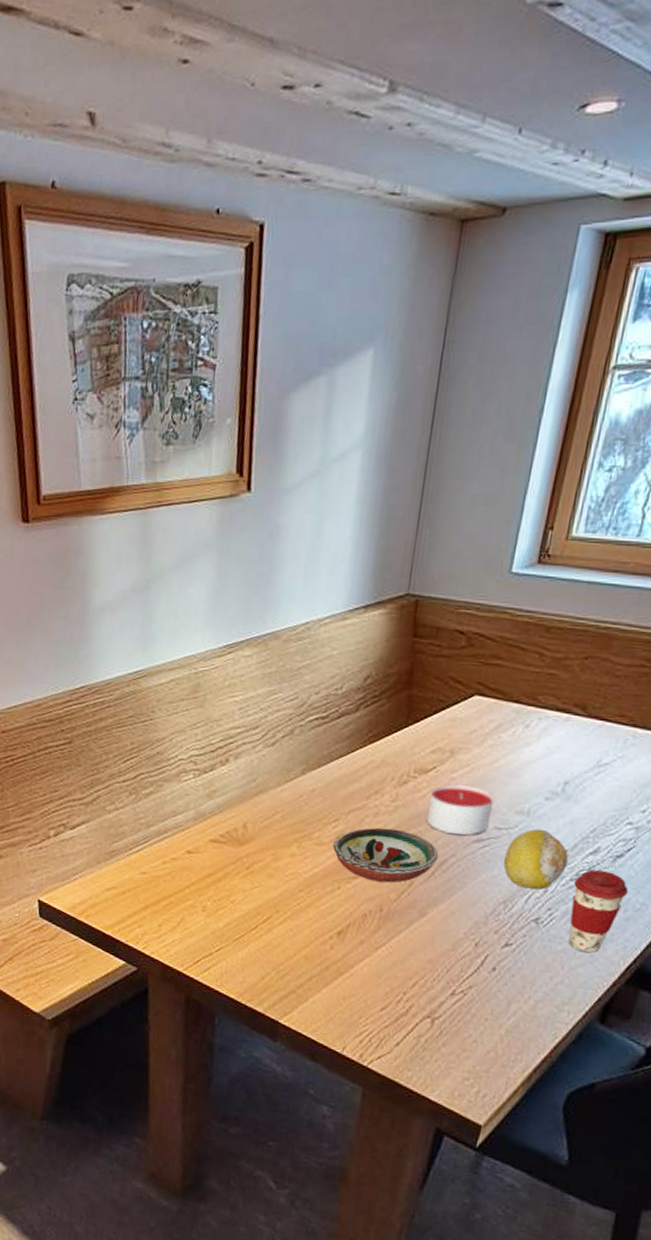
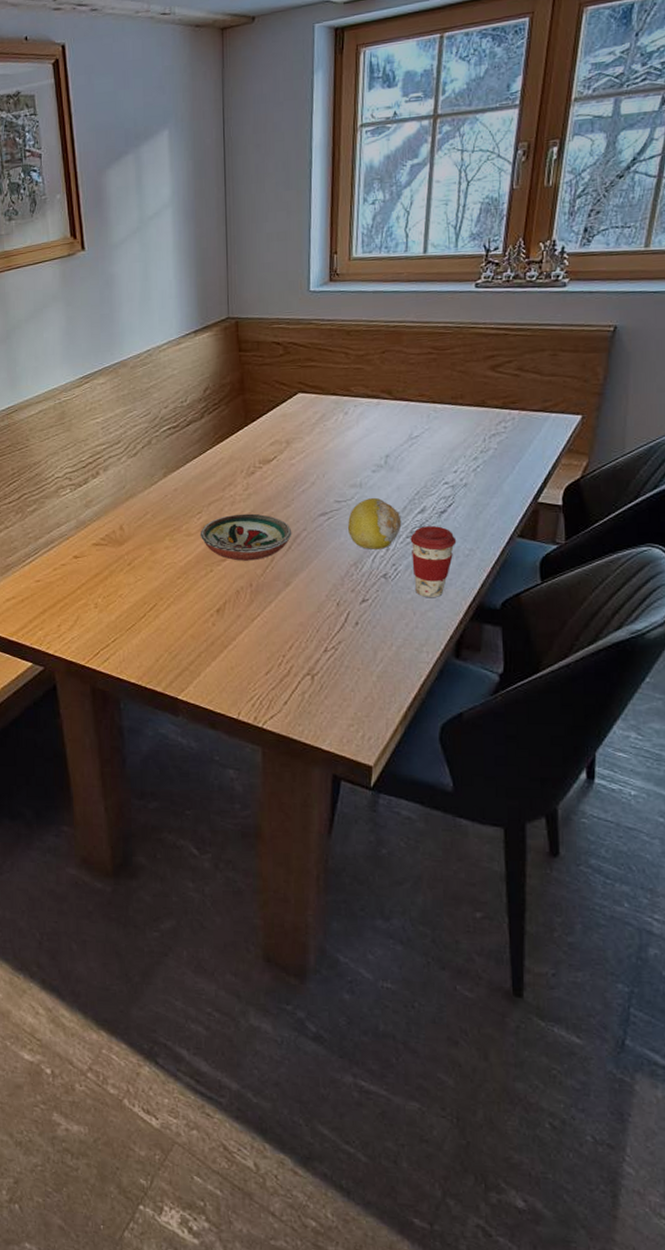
candle: present [426,784,494,835] -> none [275,469,330,512]

